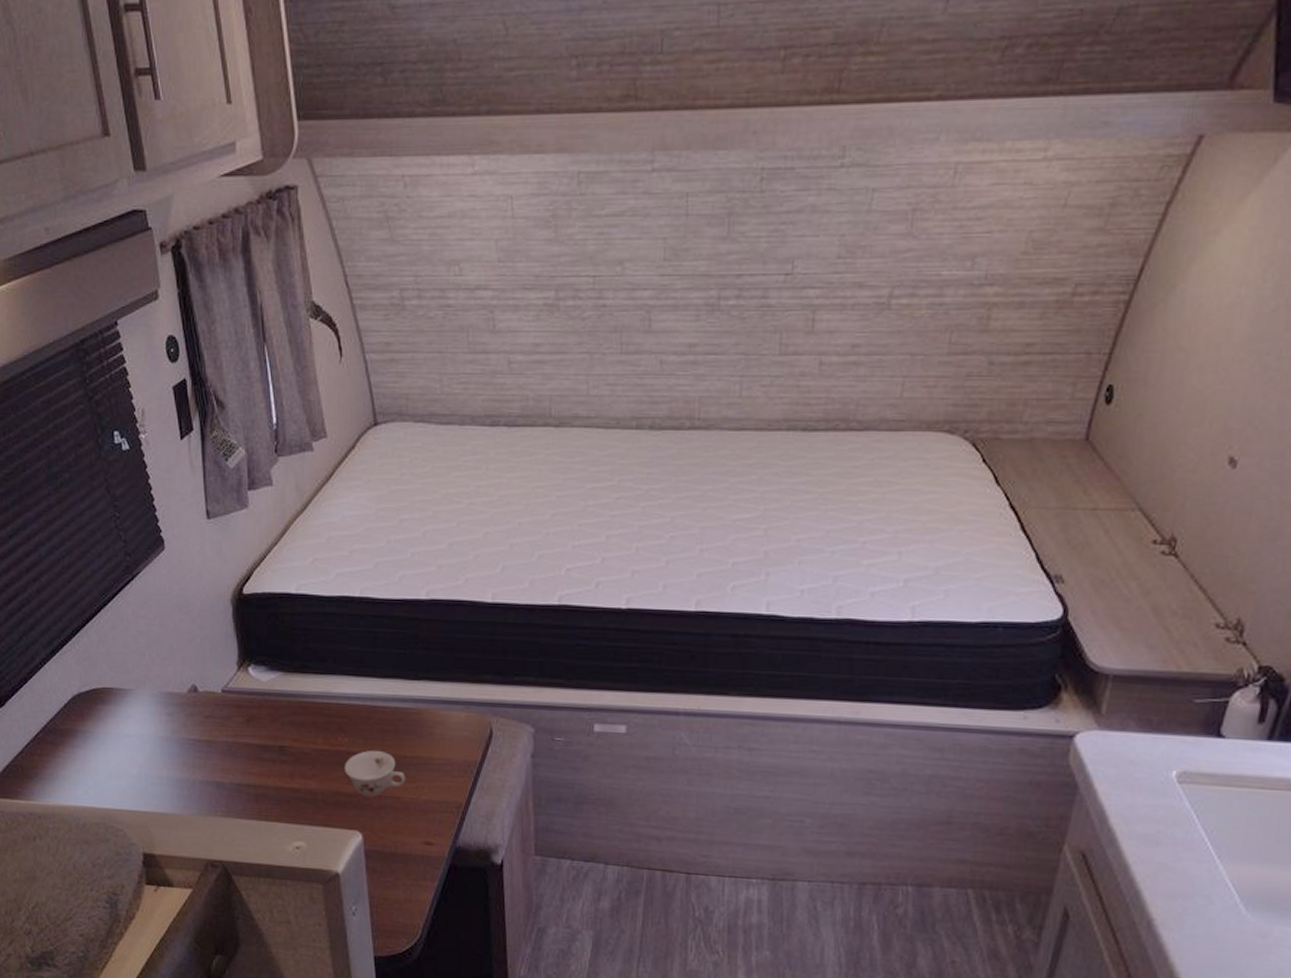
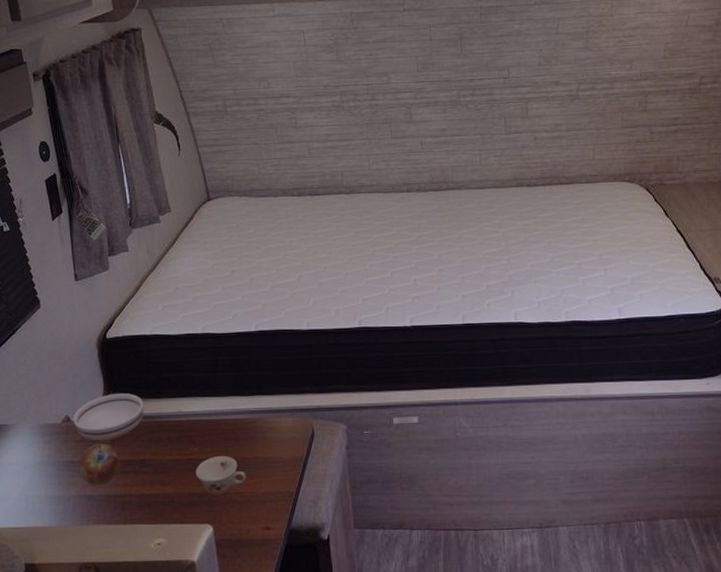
bowl: none [201,662,286,719] -> present [73,392,144,441]
fruit: none [206,722,255,773] -> present [79,444,120,486]

